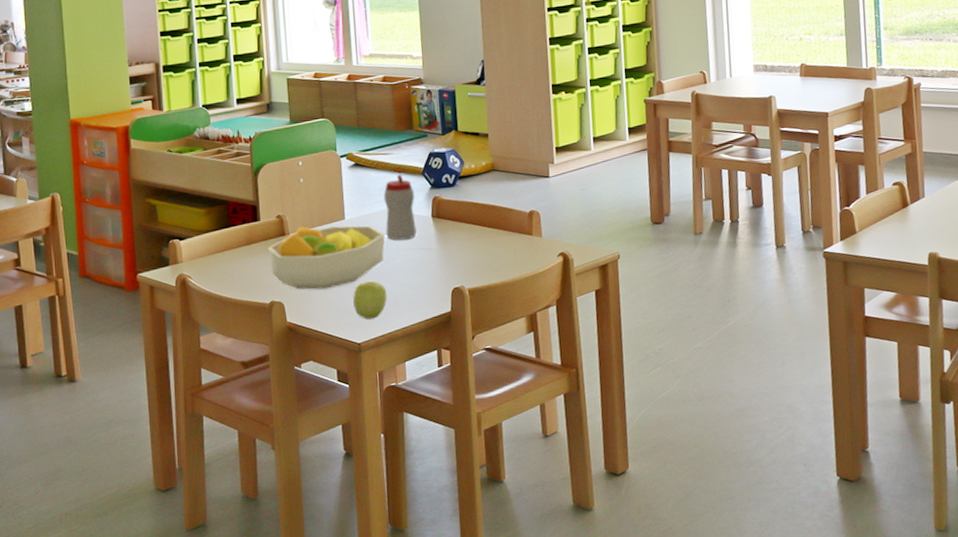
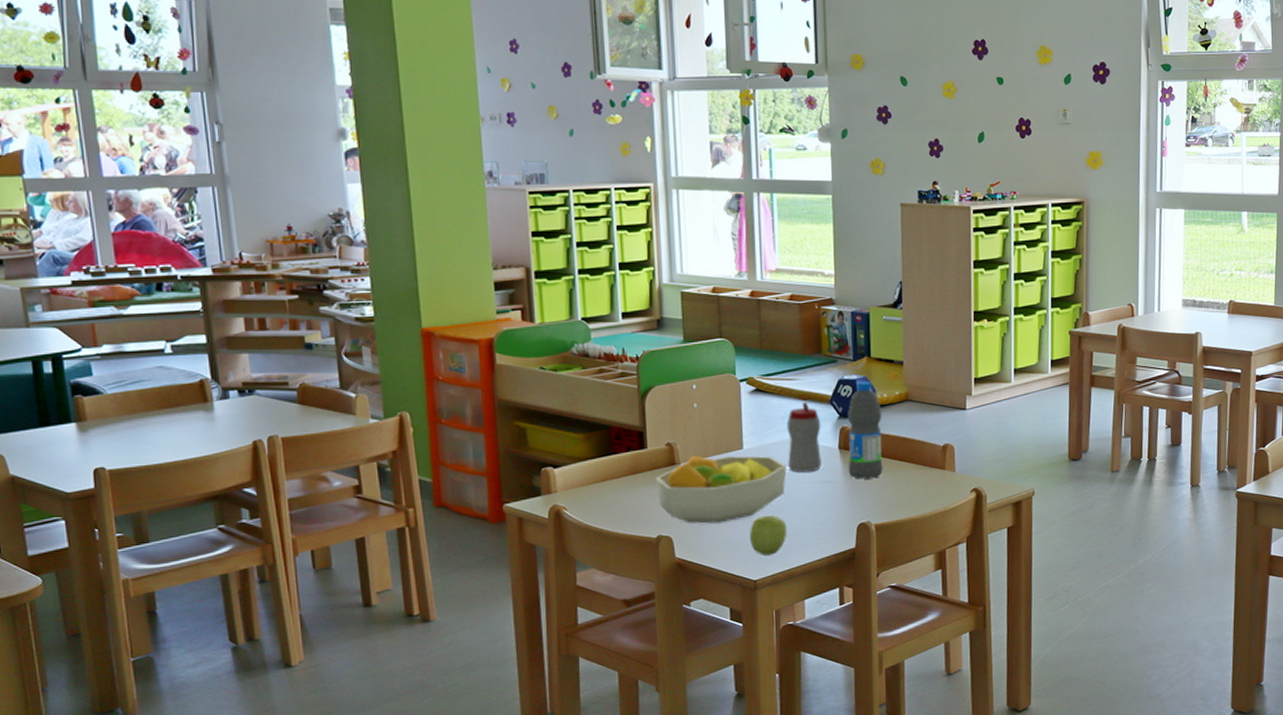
water bottle: none [438,154,474,246] -> present [847,382,883,480]

